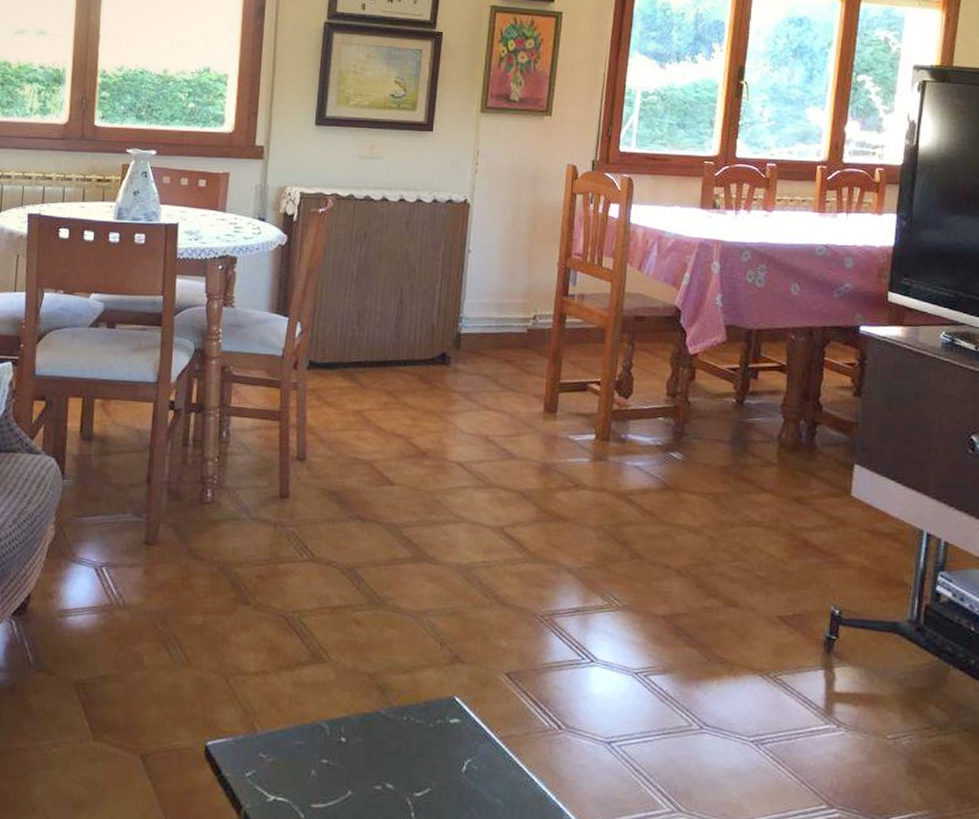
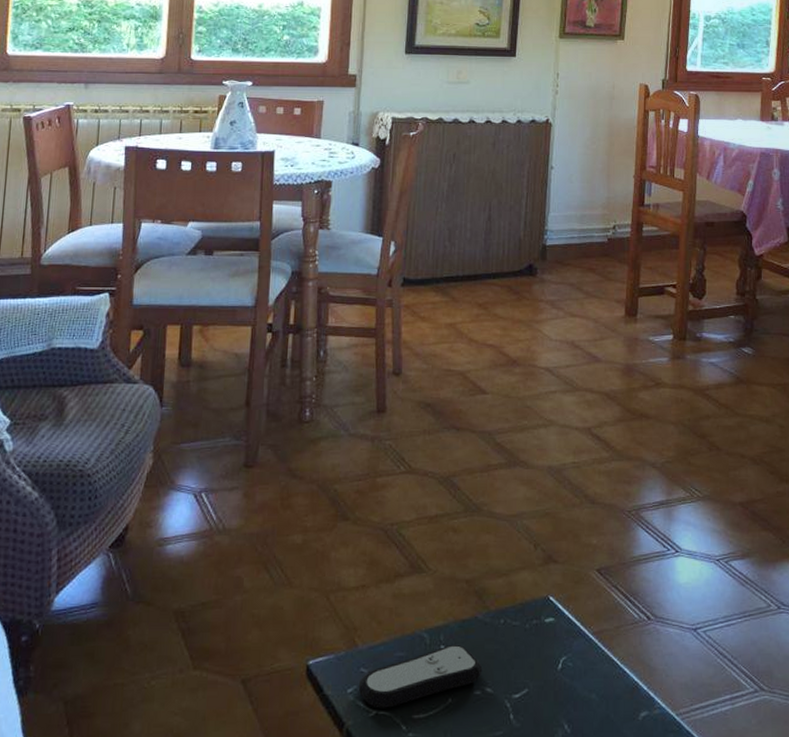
remote control: none [256,737,384,795] -> present [358,644,483,708]

